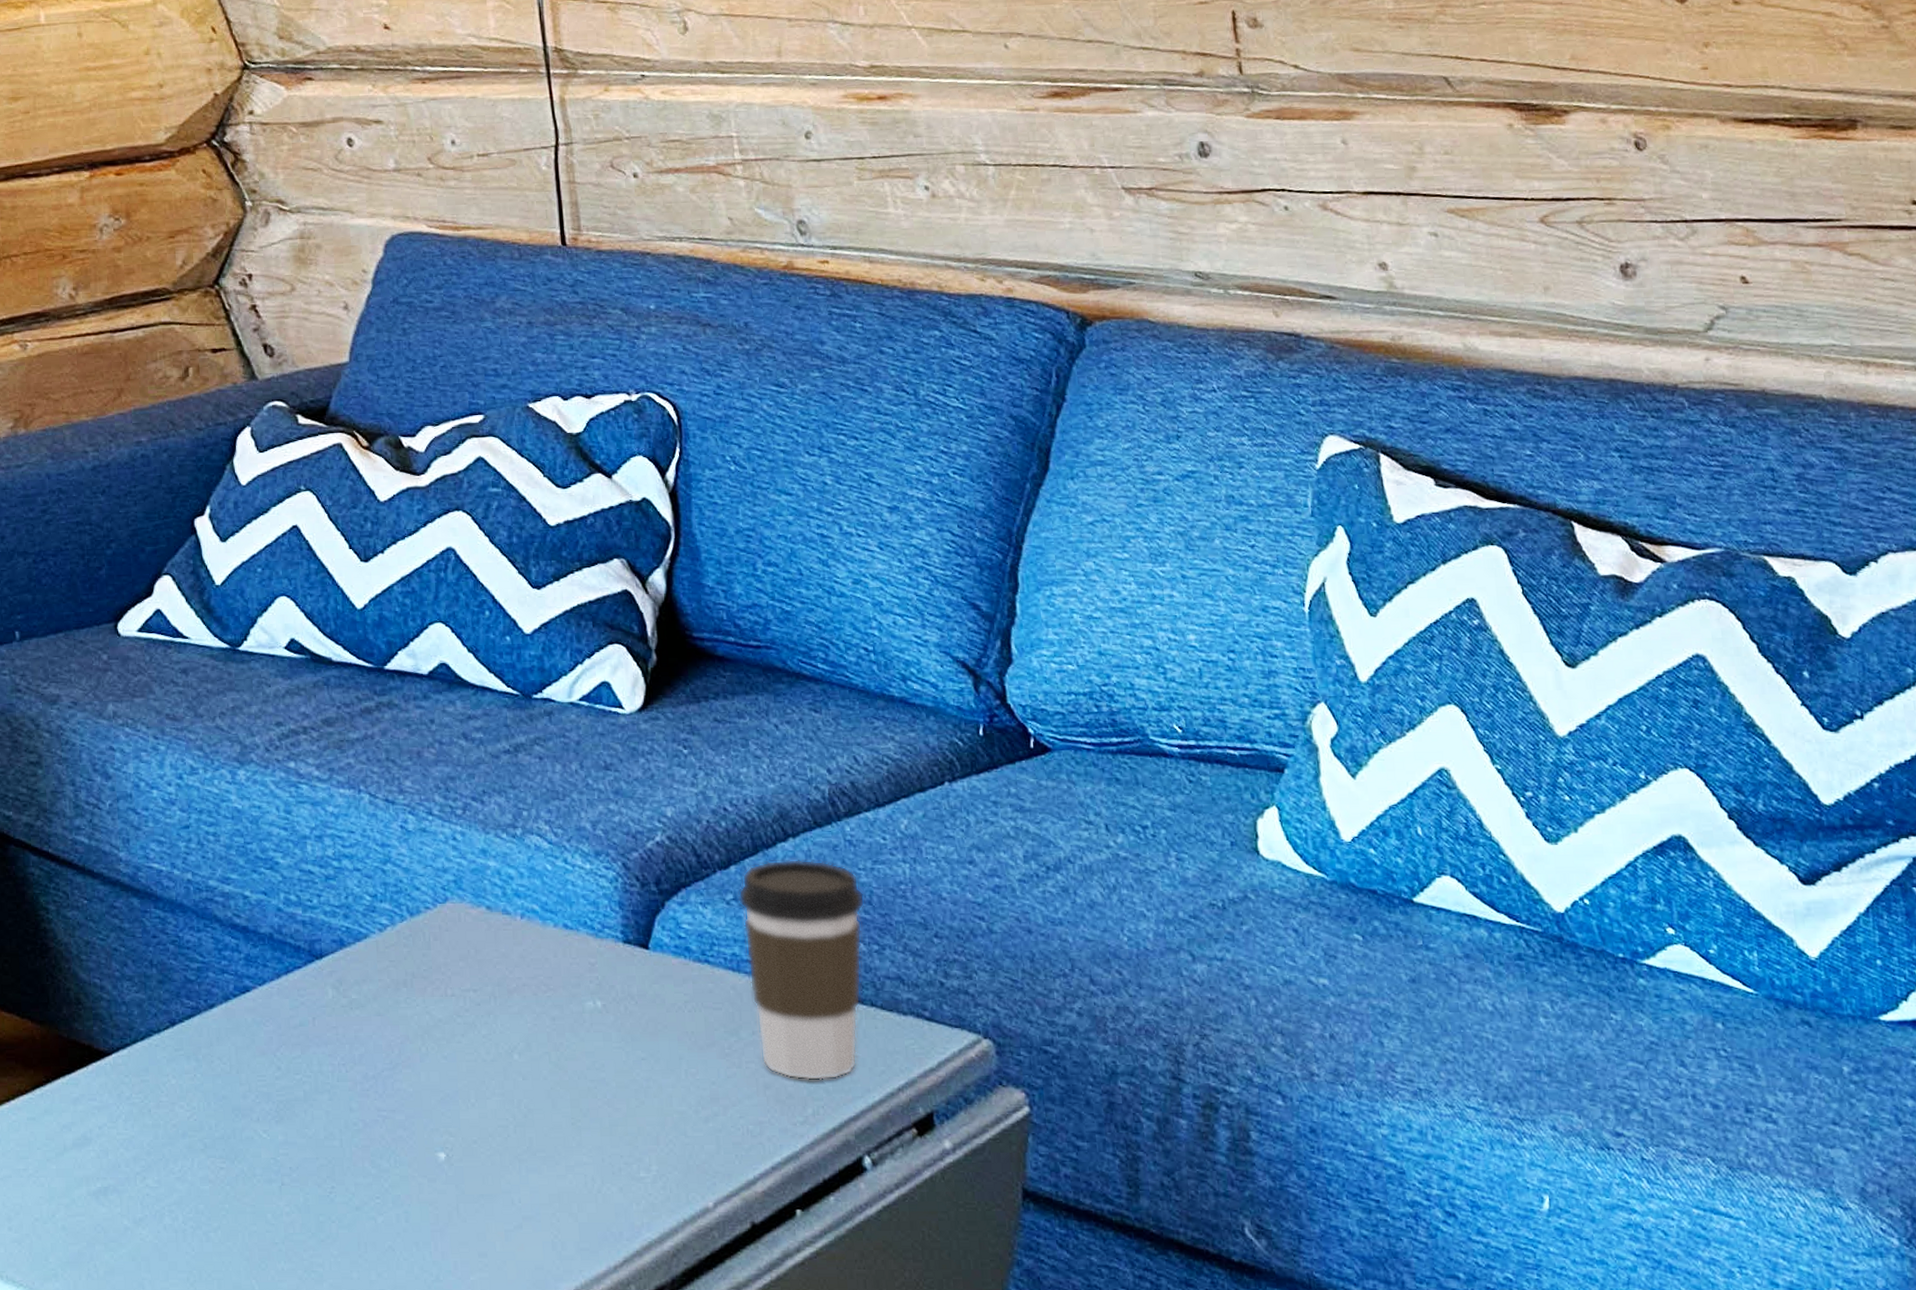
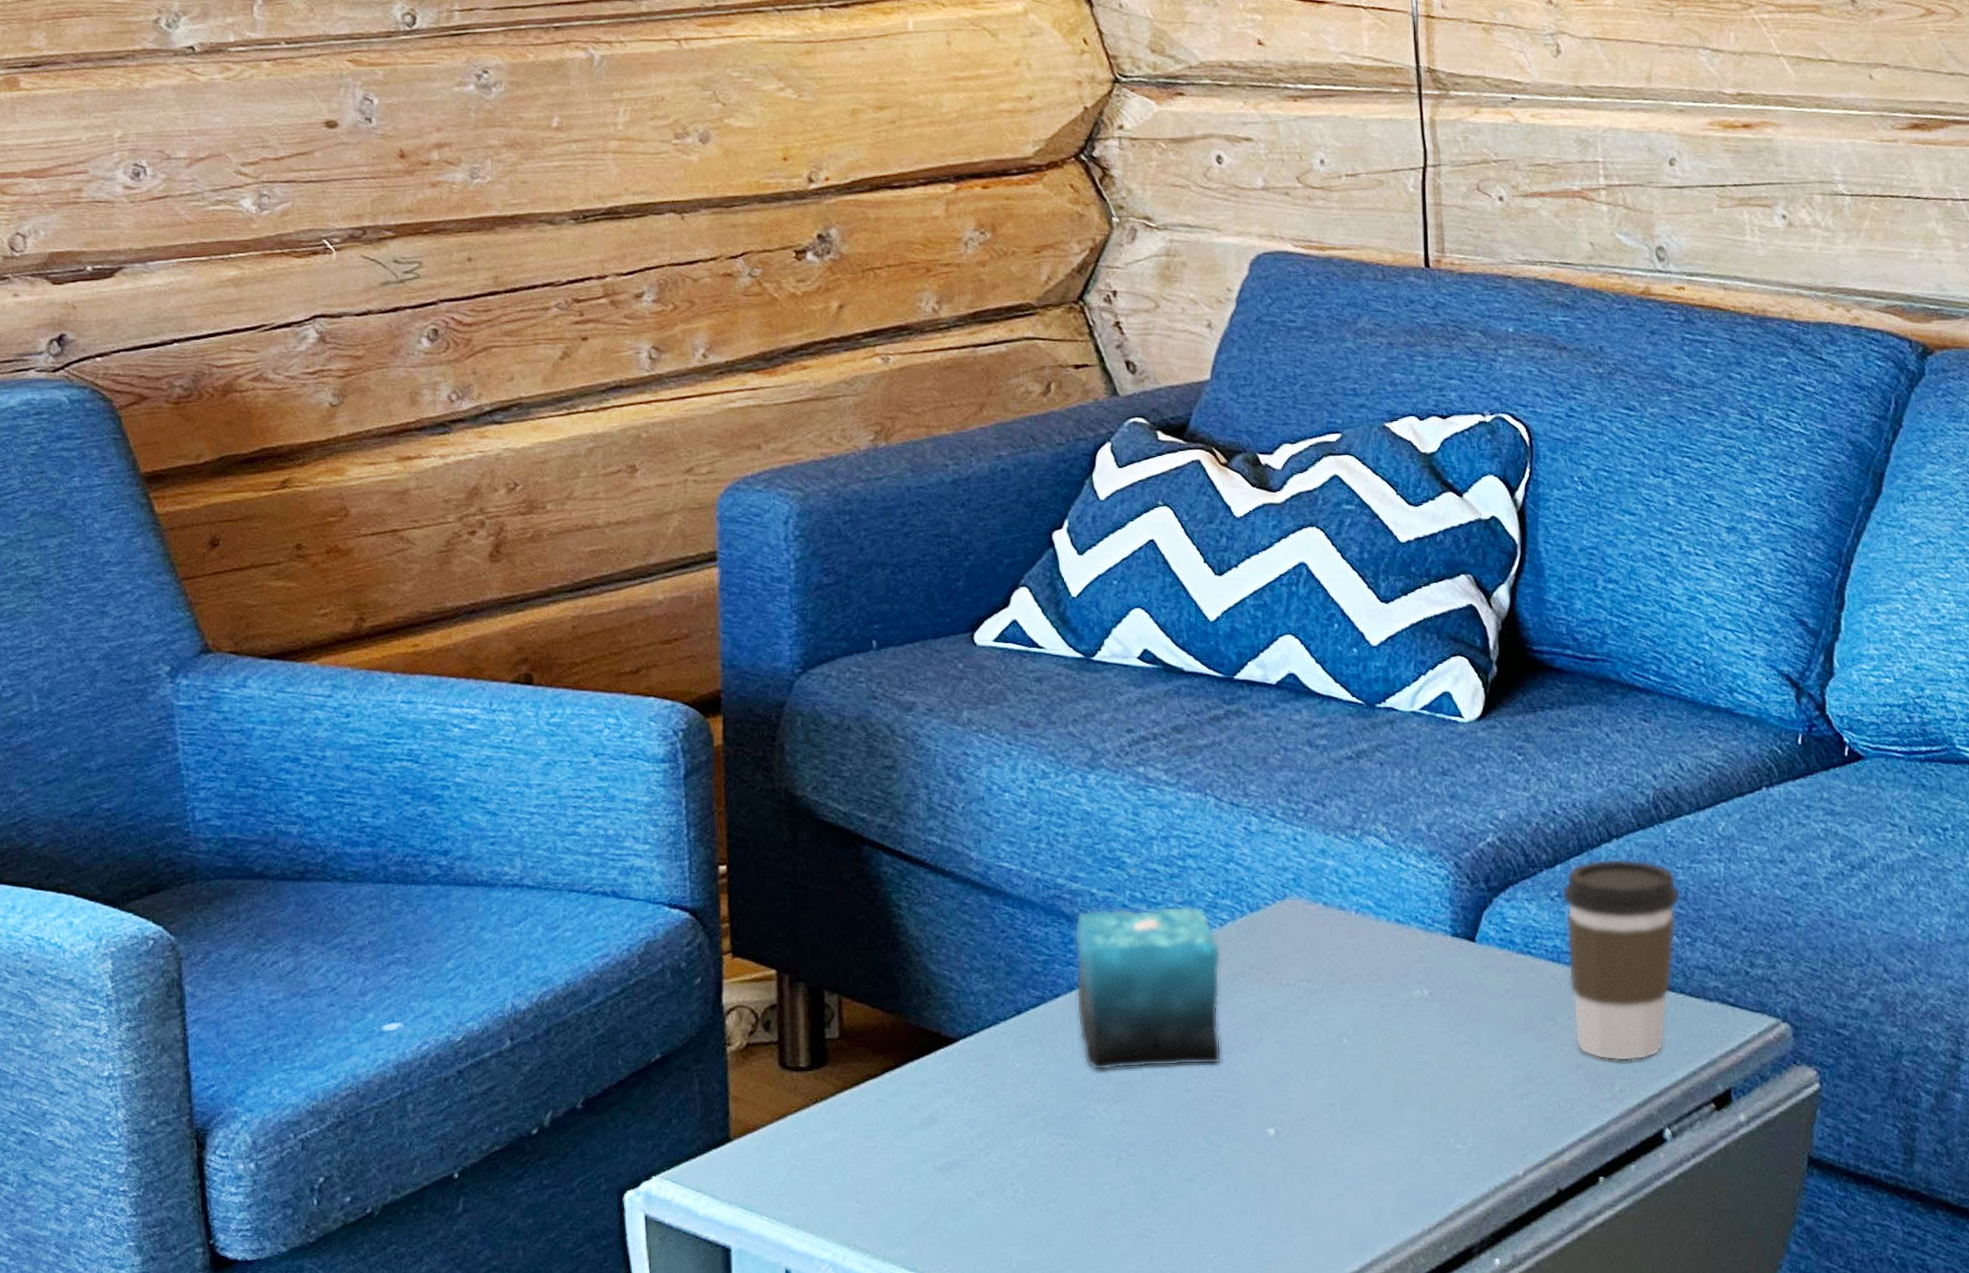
candle: none [227,871,387,1088] -> present [1074,870,1222,1071]

